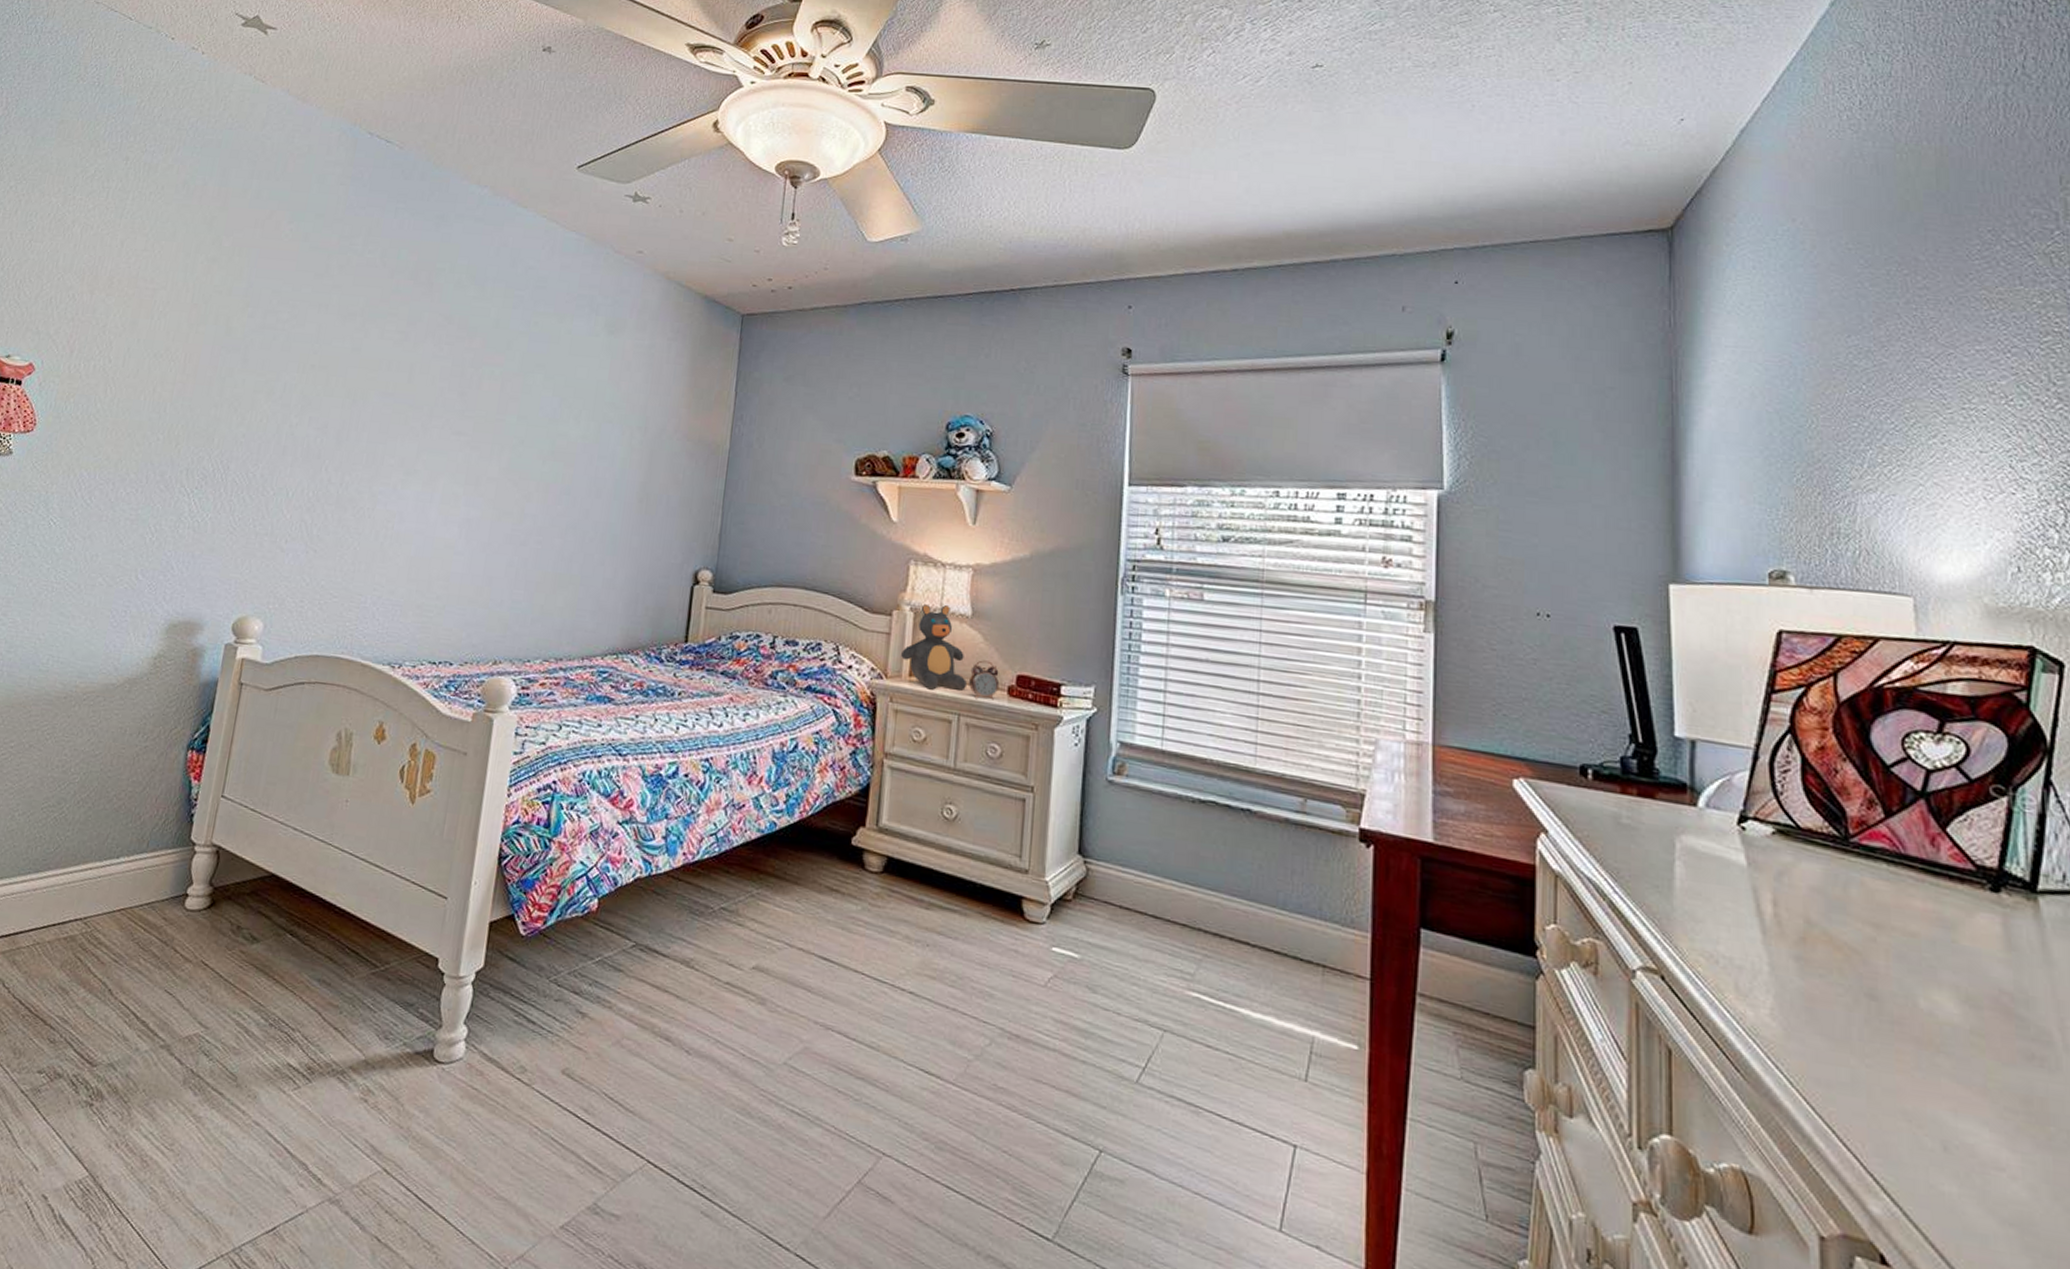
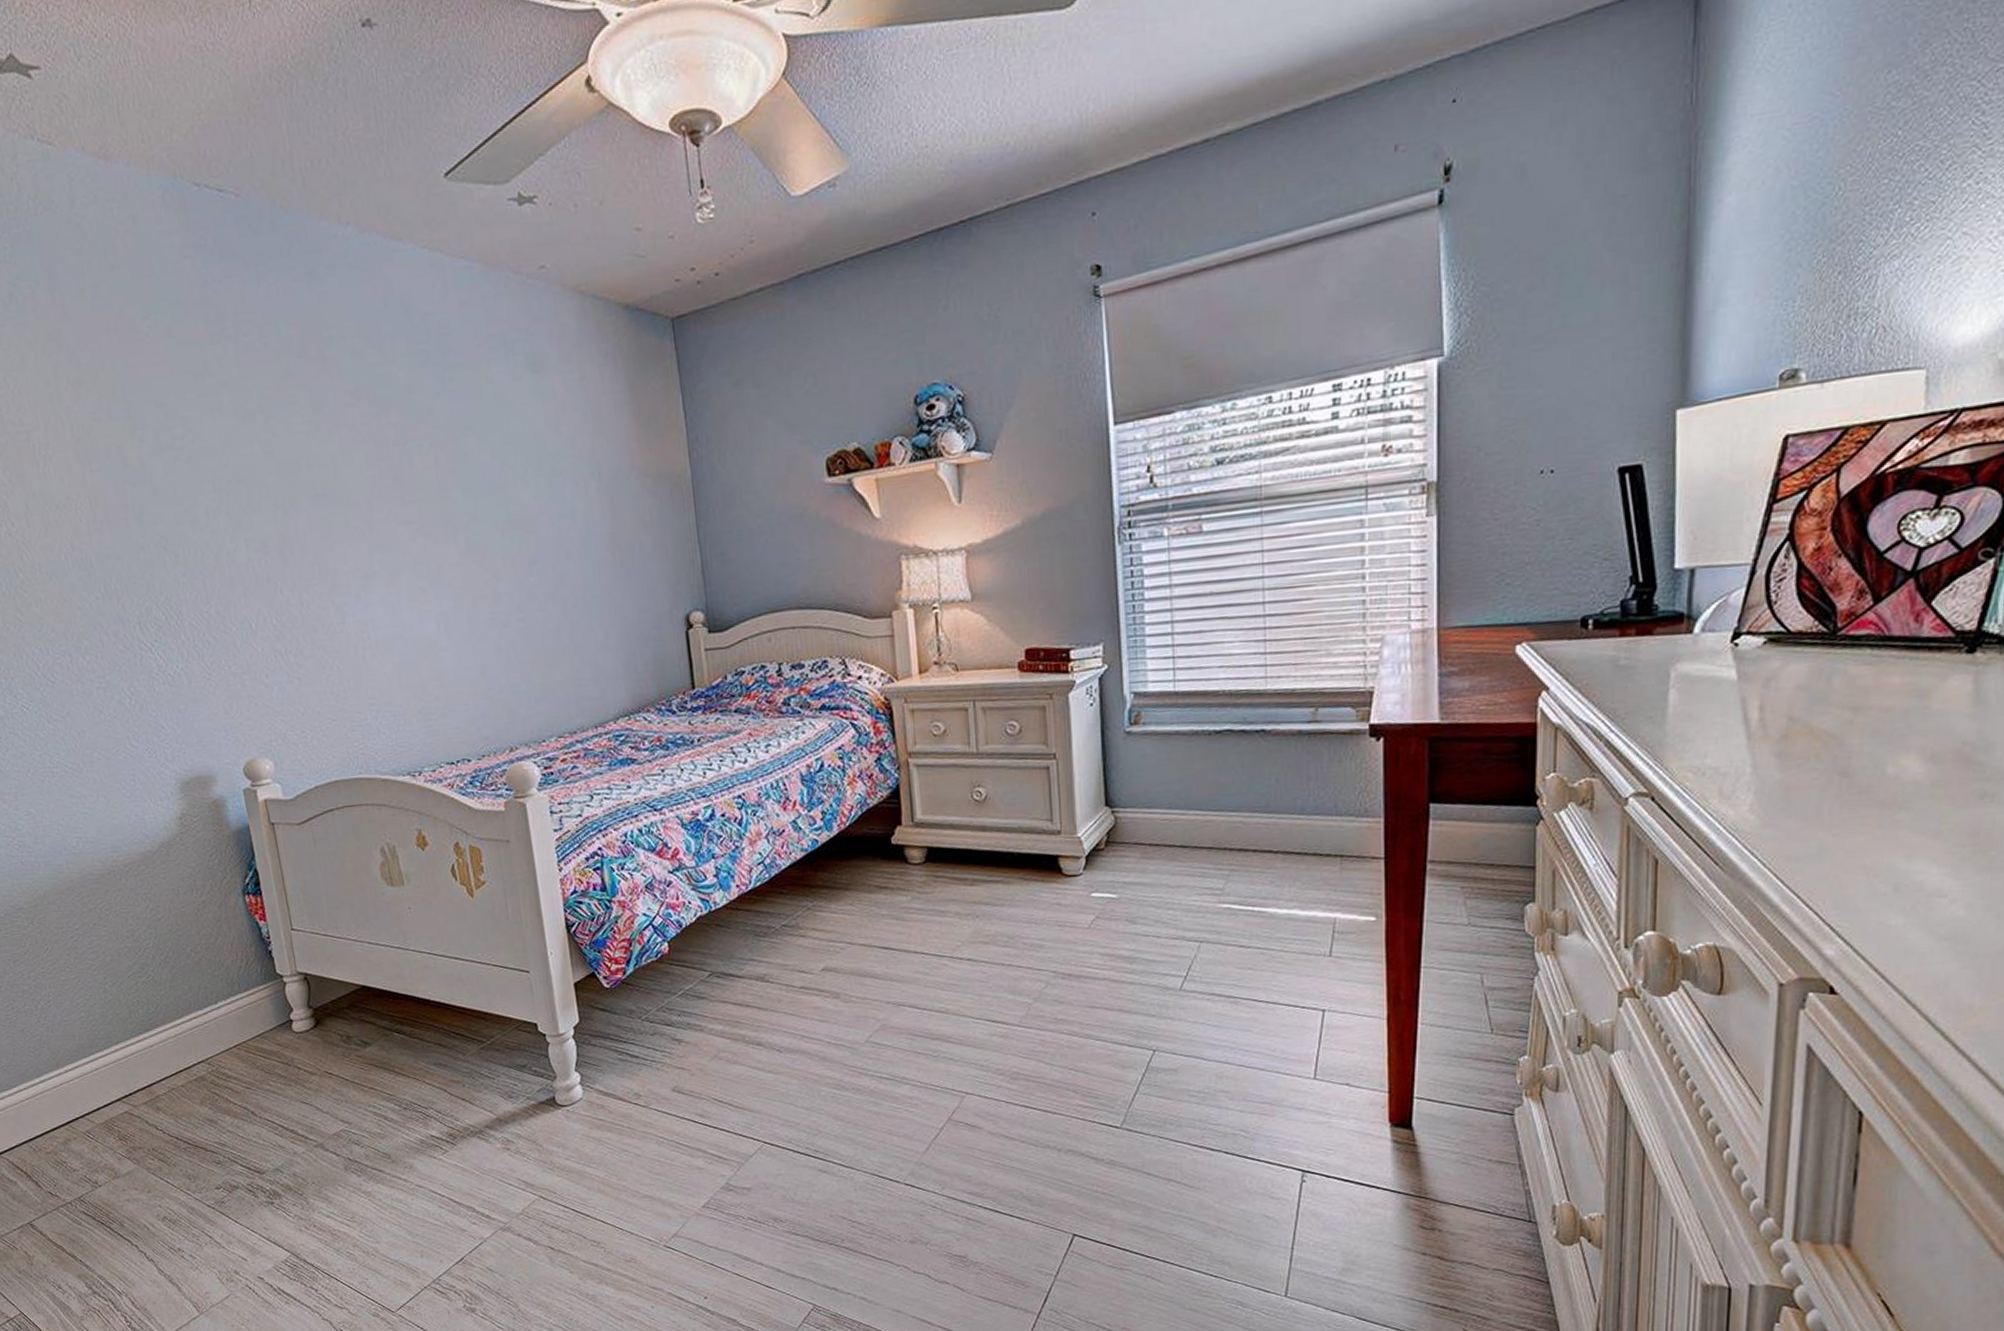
stuffed animal: present [901,604,968,692] -> none [908,593,978,684]
alarm clock: present [969,660,1000,700] -> none [978,641,1009,682]

